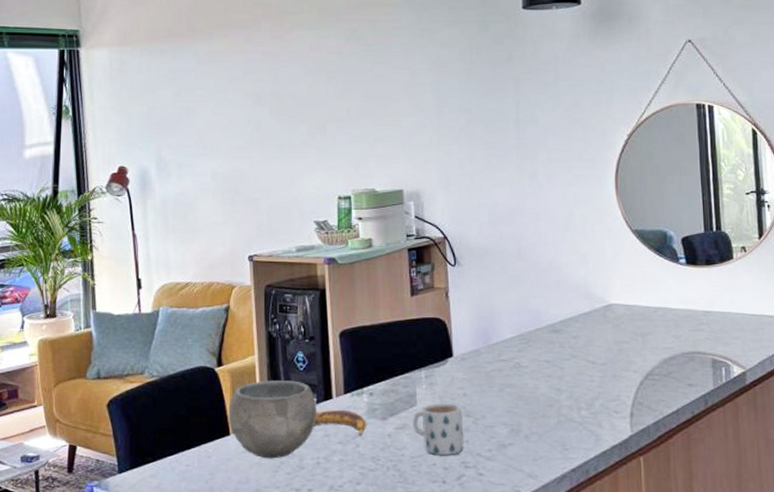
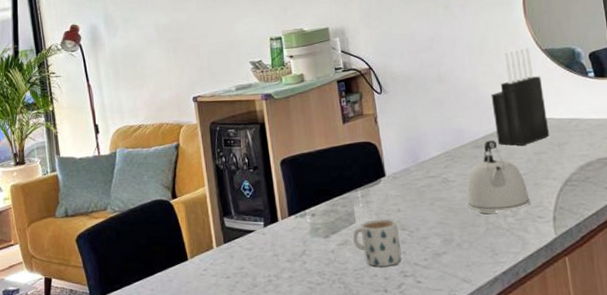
bowl: present [228,380,316,459] -> none [185,207,265,280]
banana: present [314,409,367,437] -> none [263,230,312,254]
kettle: none [540,325,607,406] -> present [467,140,530,214]
knife block: none [573,226,633,334] -> present [491,47,550,146]

